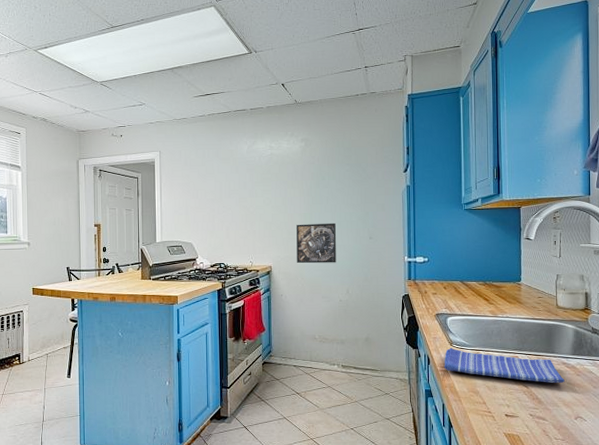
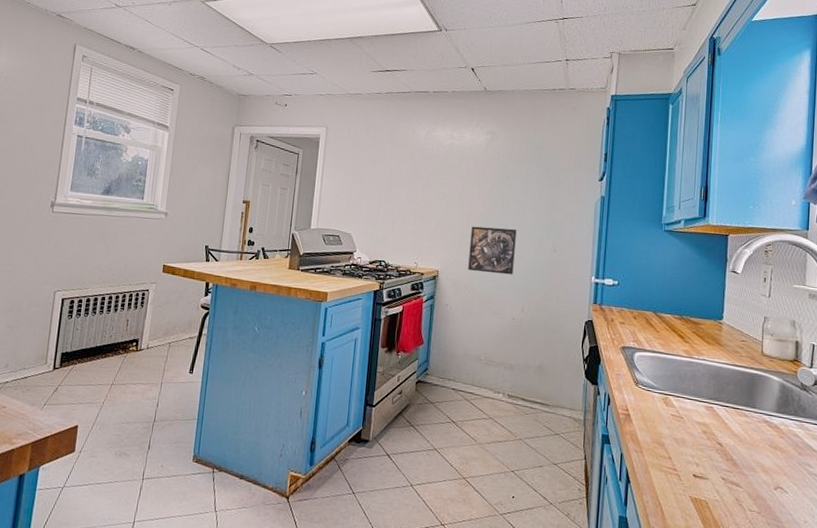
dish towel: present [444,347,565,383] -> none [626,387,765,445]

